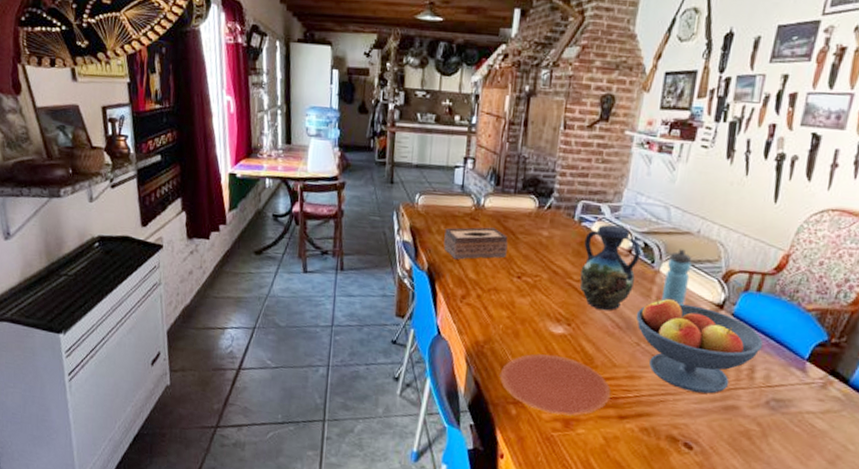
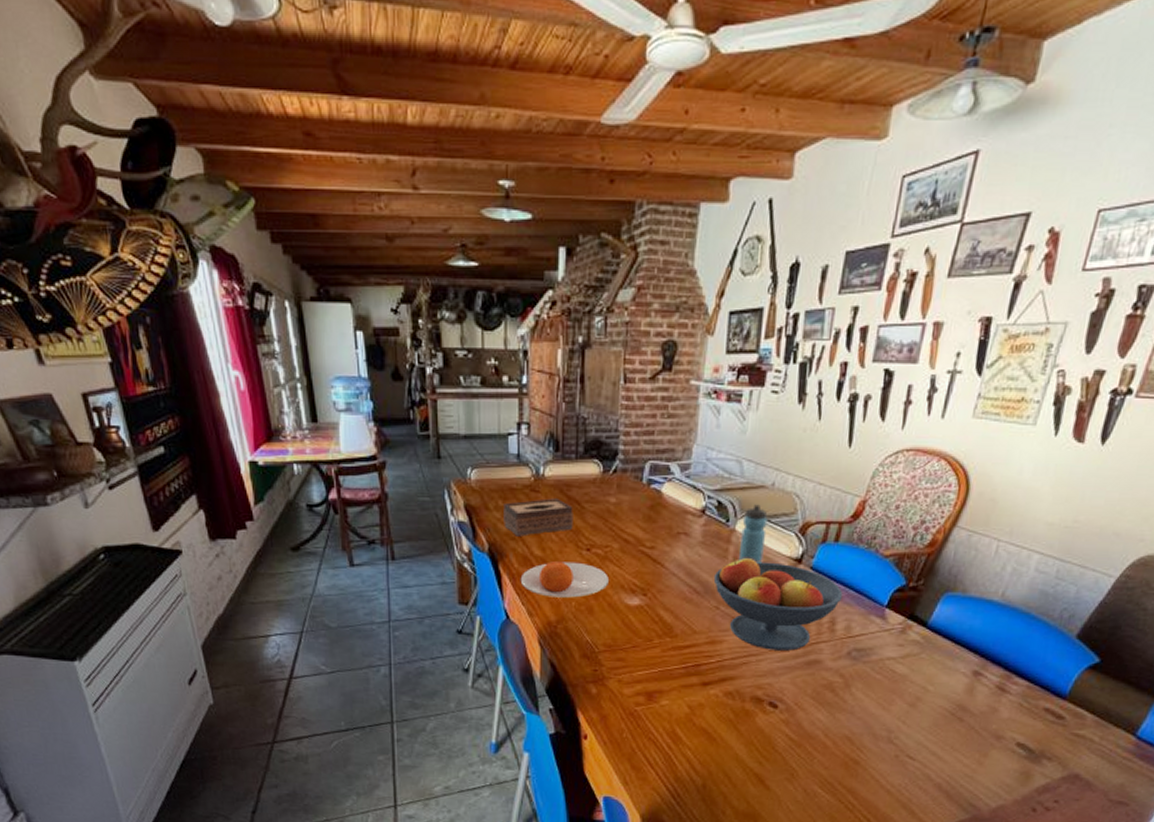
plate: none [454,285,536,321] -> present [520,561,609,598]
plate: present [499,354,611,416] -> none [576,627,693,689]
vase: present [579,224,641,311] -> none [653,485,715,577]

